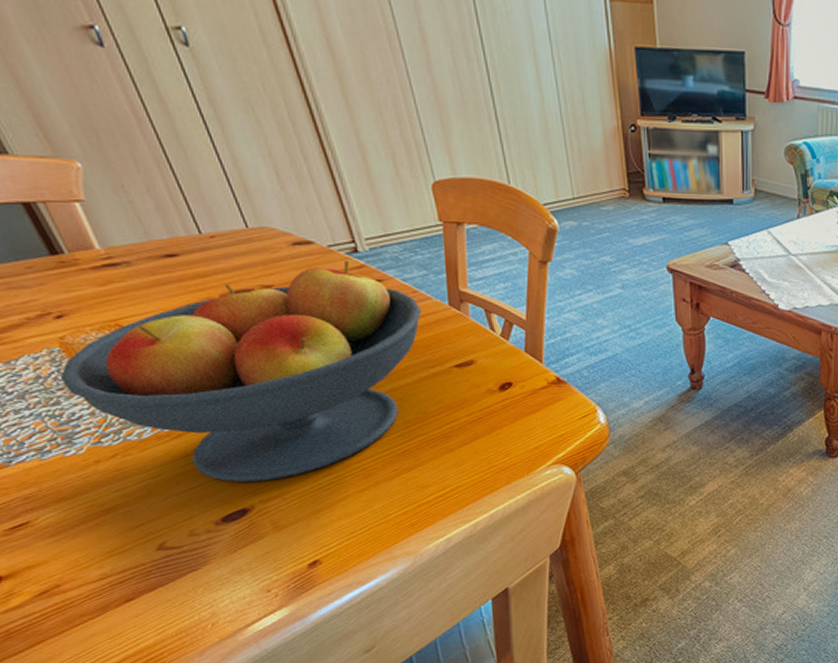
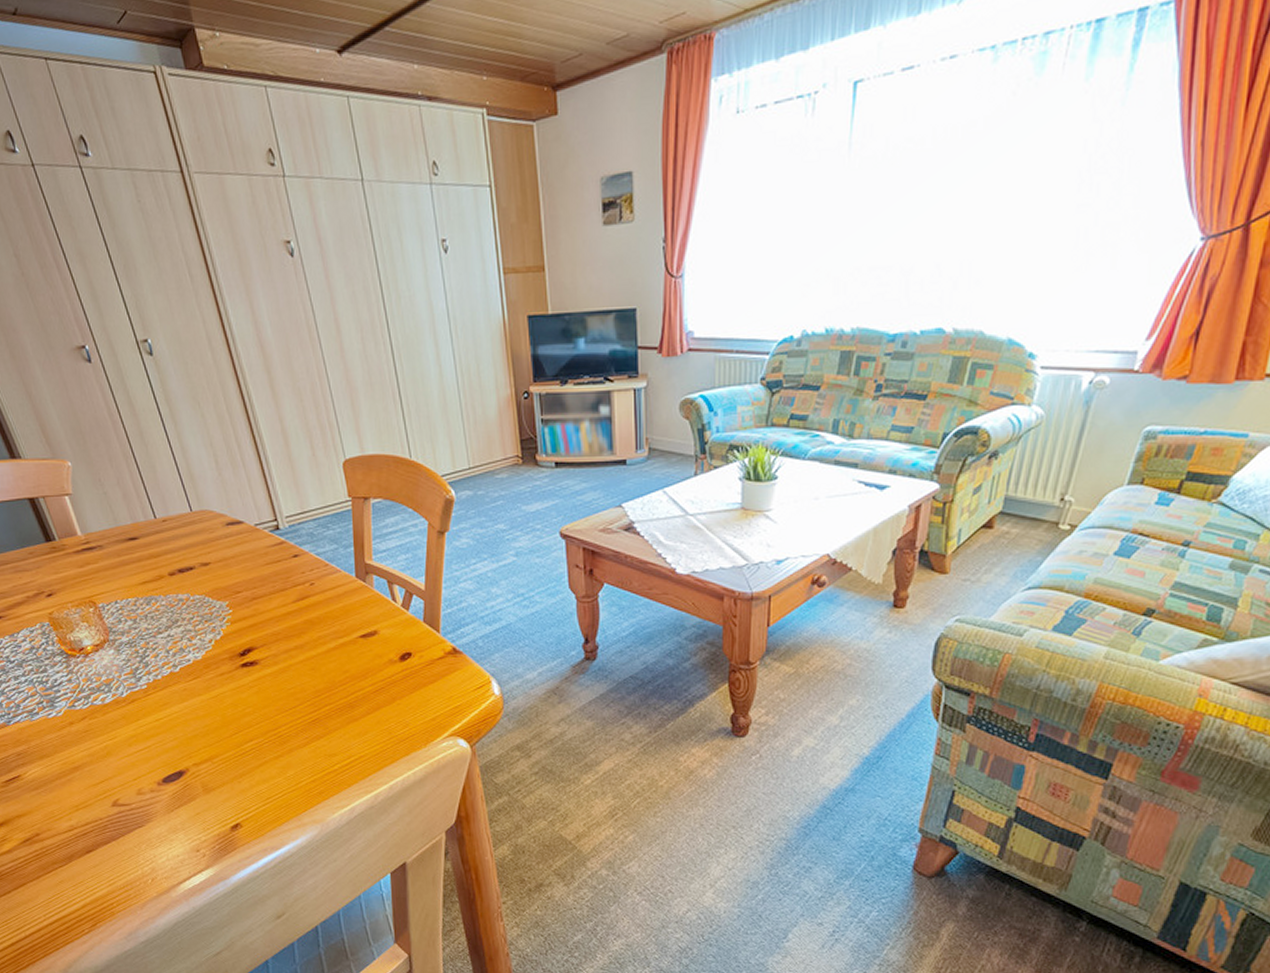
fruit bowl: present [59,260,422,483] -> none [47,537,333,746]

